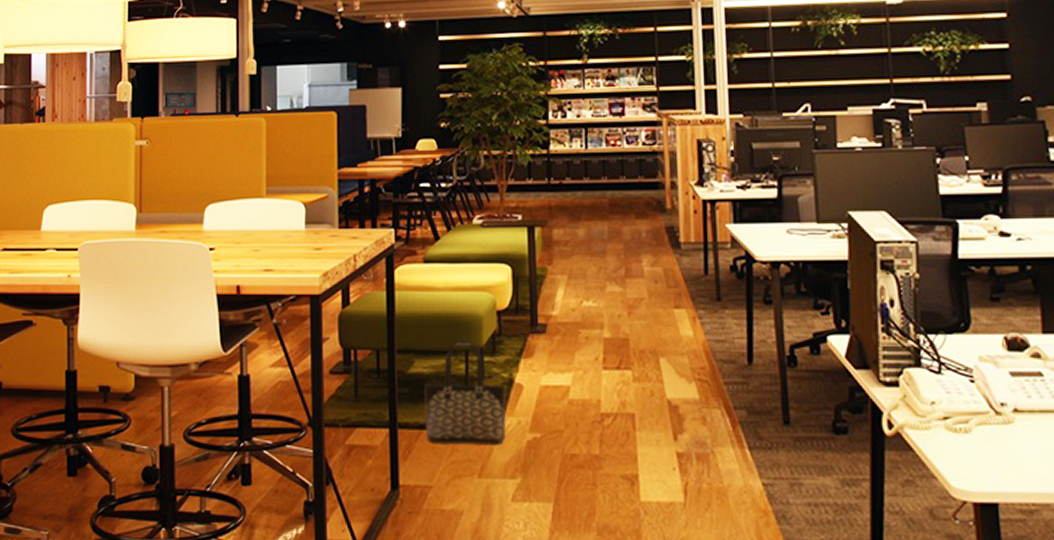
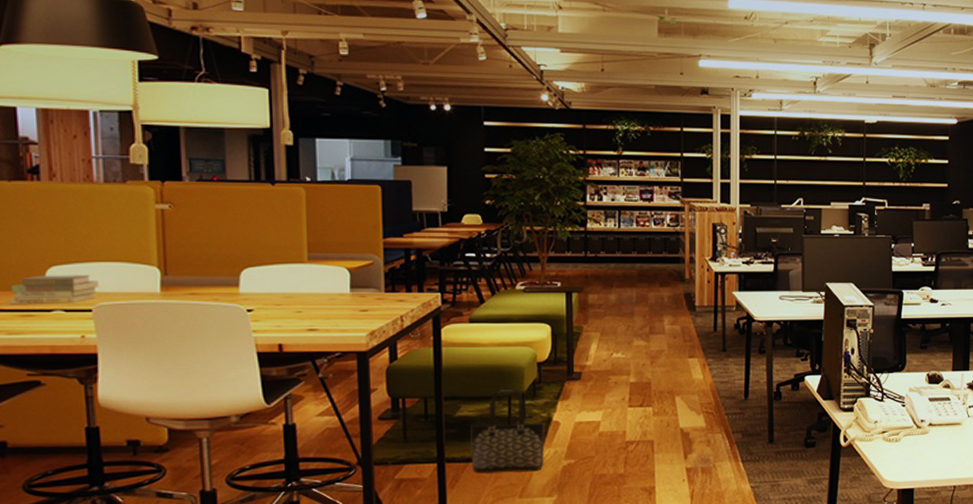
books: none [12,213,86,244] -> present [7,275,100,305]

